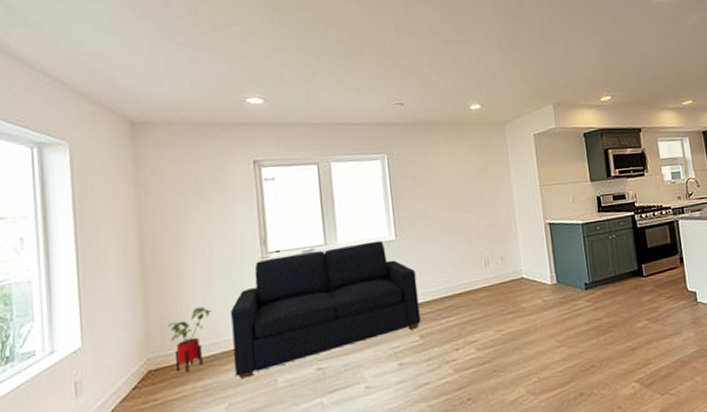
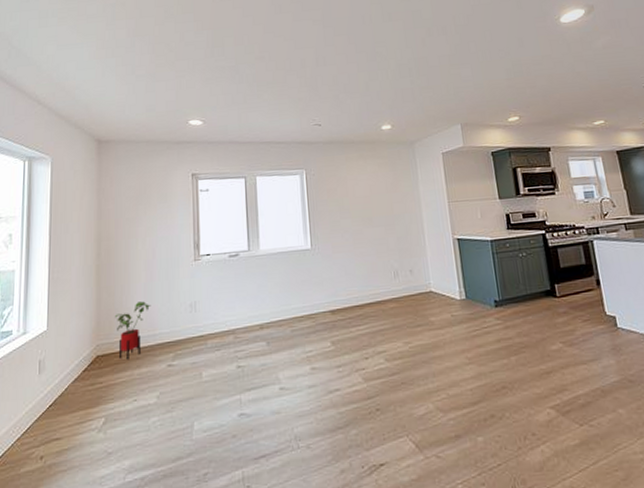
sofa: present [231,240,421,379] -> none [166,249,333,370]

